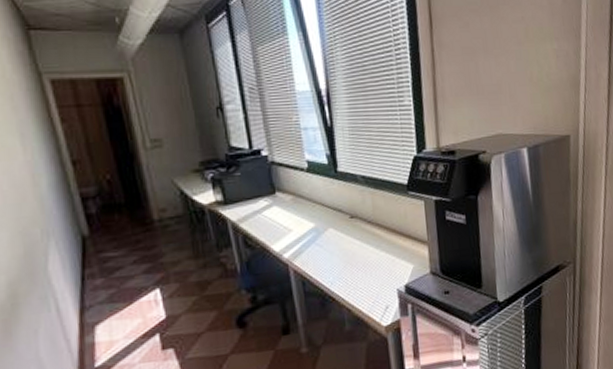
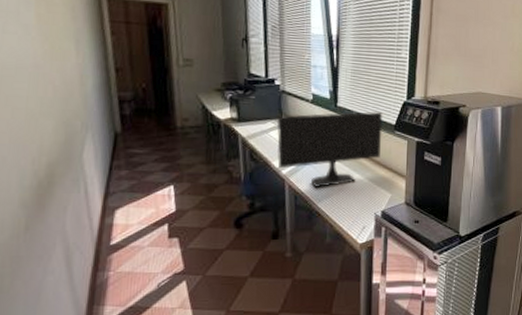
computer monitor: none [270,171,395,269] -> present [276,111,383,187]

